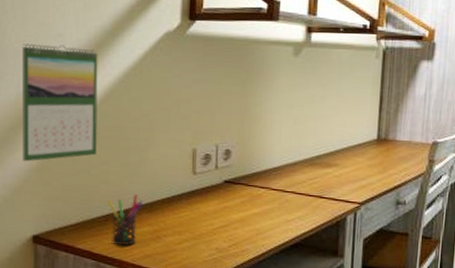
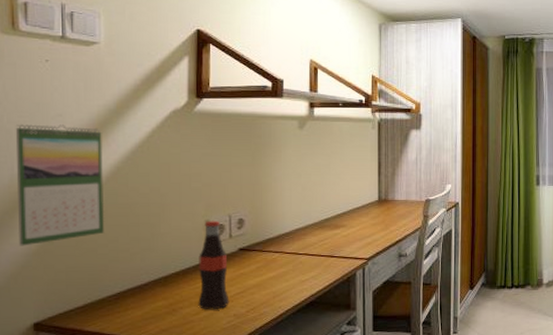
pen holder: present [108,194,143,246] -> none [118,270,156,323]
bottle: none [181,149,212,241] -> present [198,220,230,310]

